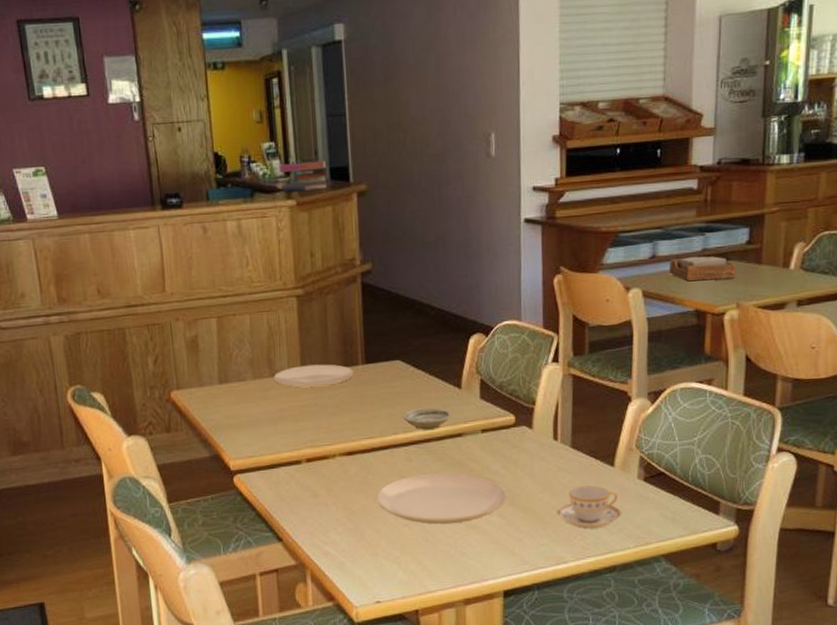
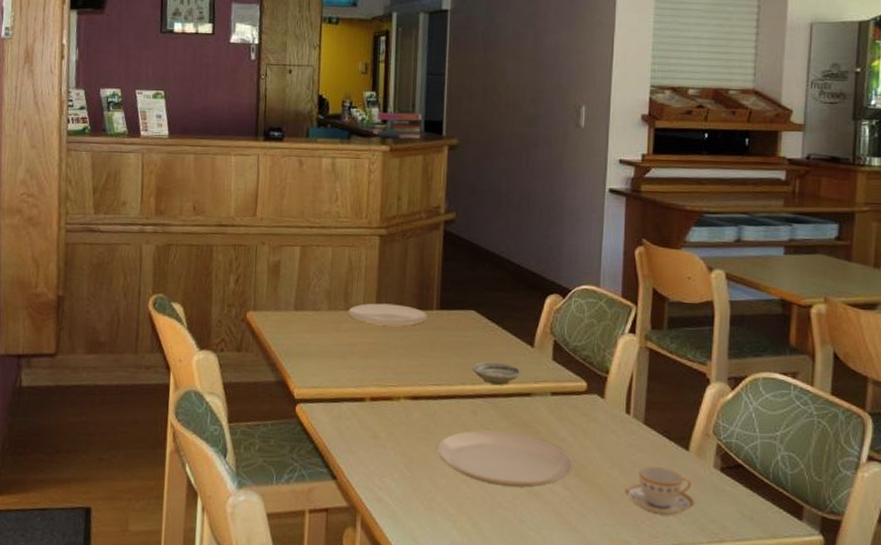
napkin holder: present [668,256,737,282] -> none [753,245,825,273]

